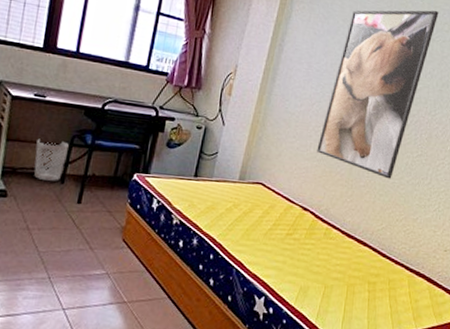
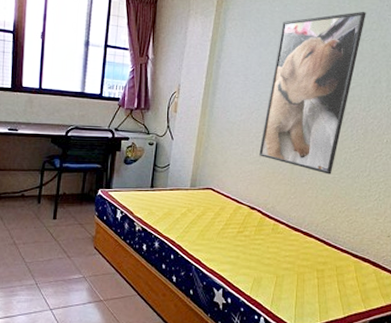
wastebasket: present [34,138,69,181] -> none [14,166,41,202]

